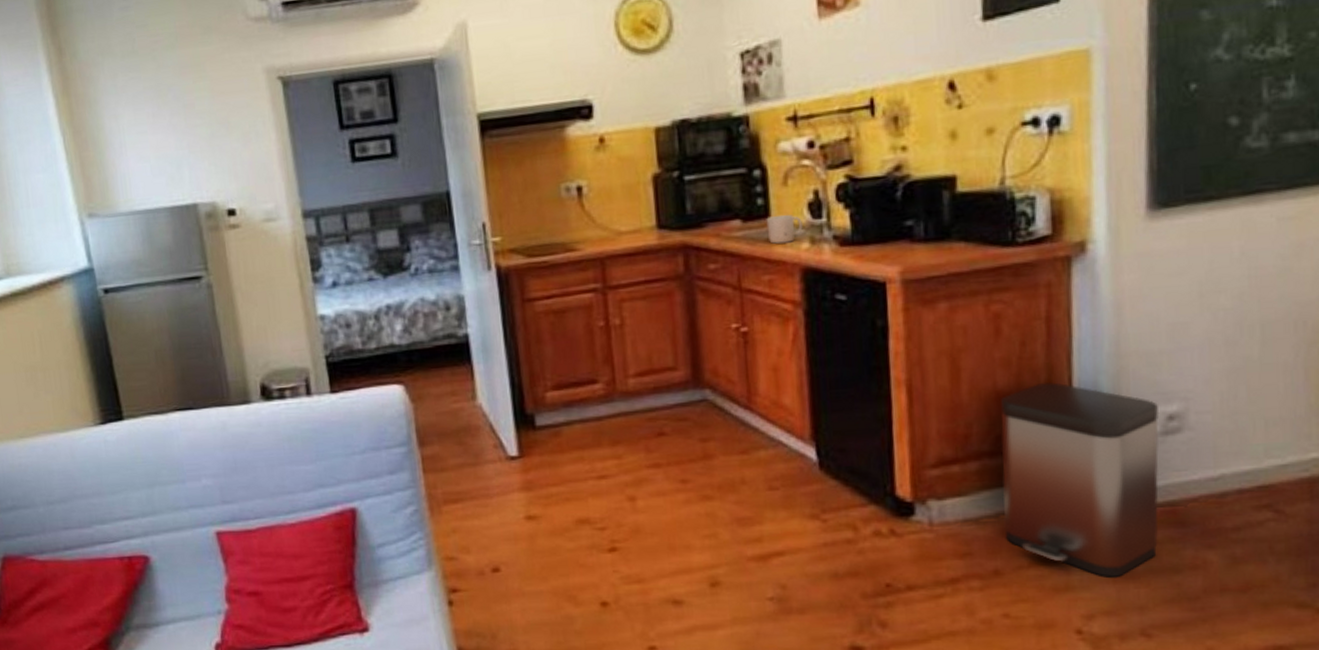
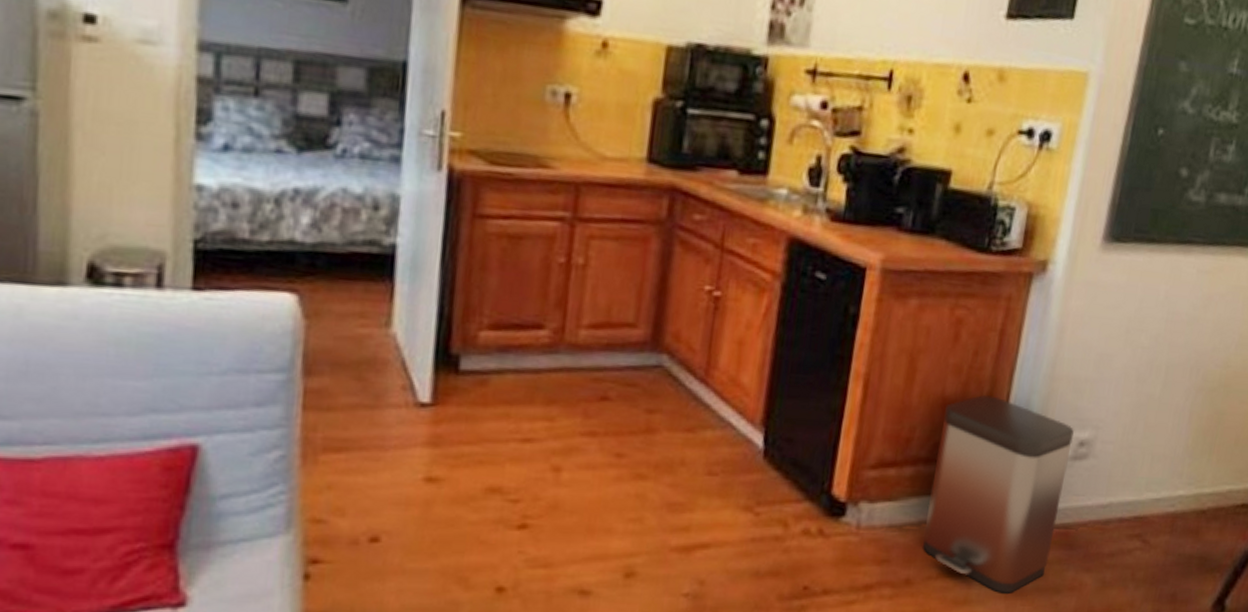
mug: present [766,214,803,244] -> none [761,174,800,207]

